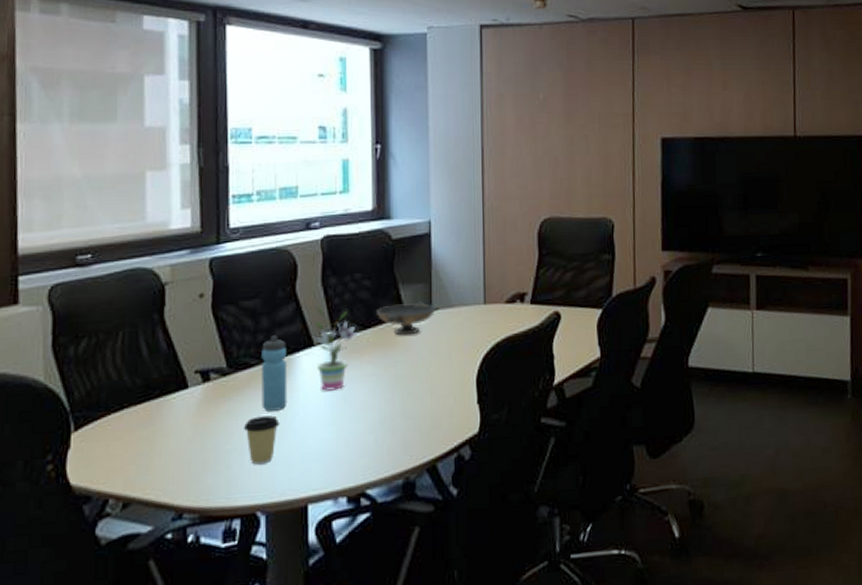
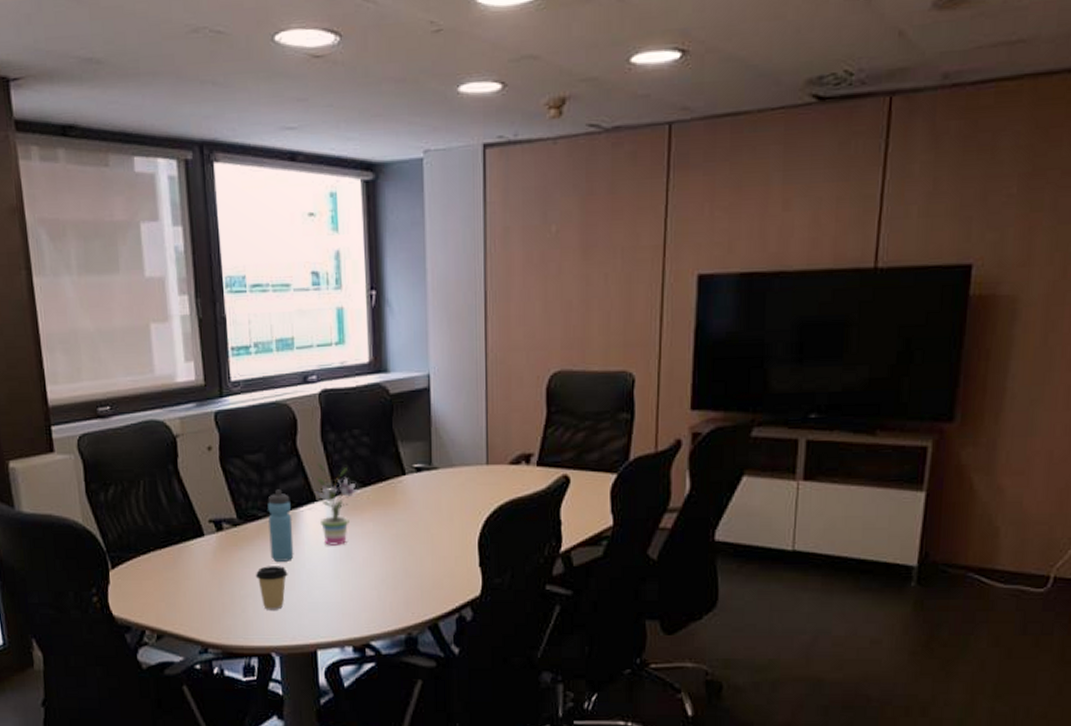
decorative bowl: present [377,302,436,336] -> none [376,460,436,494]

